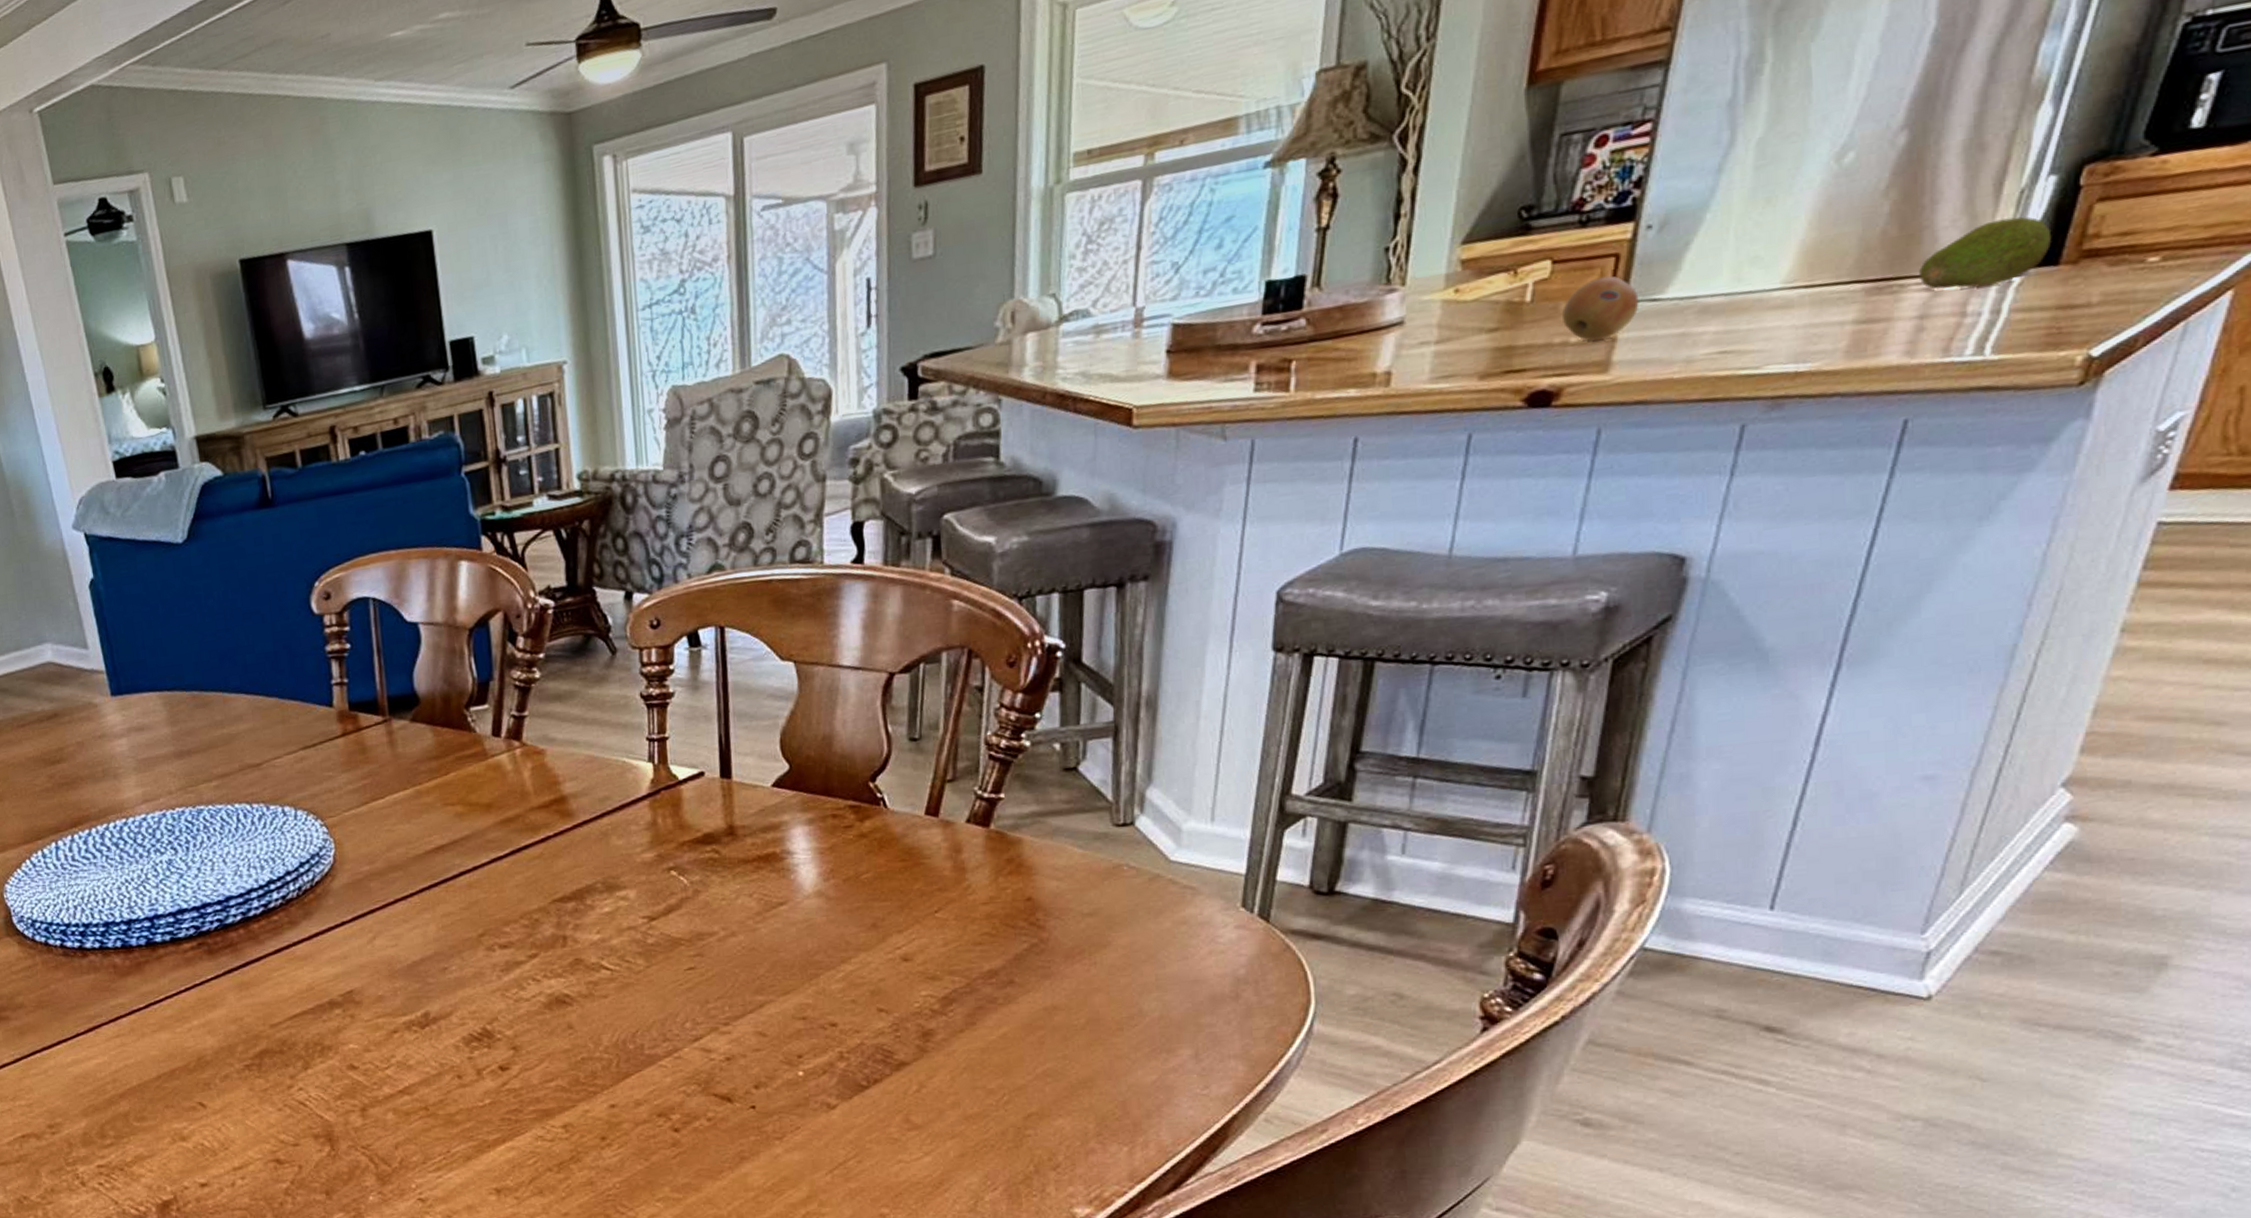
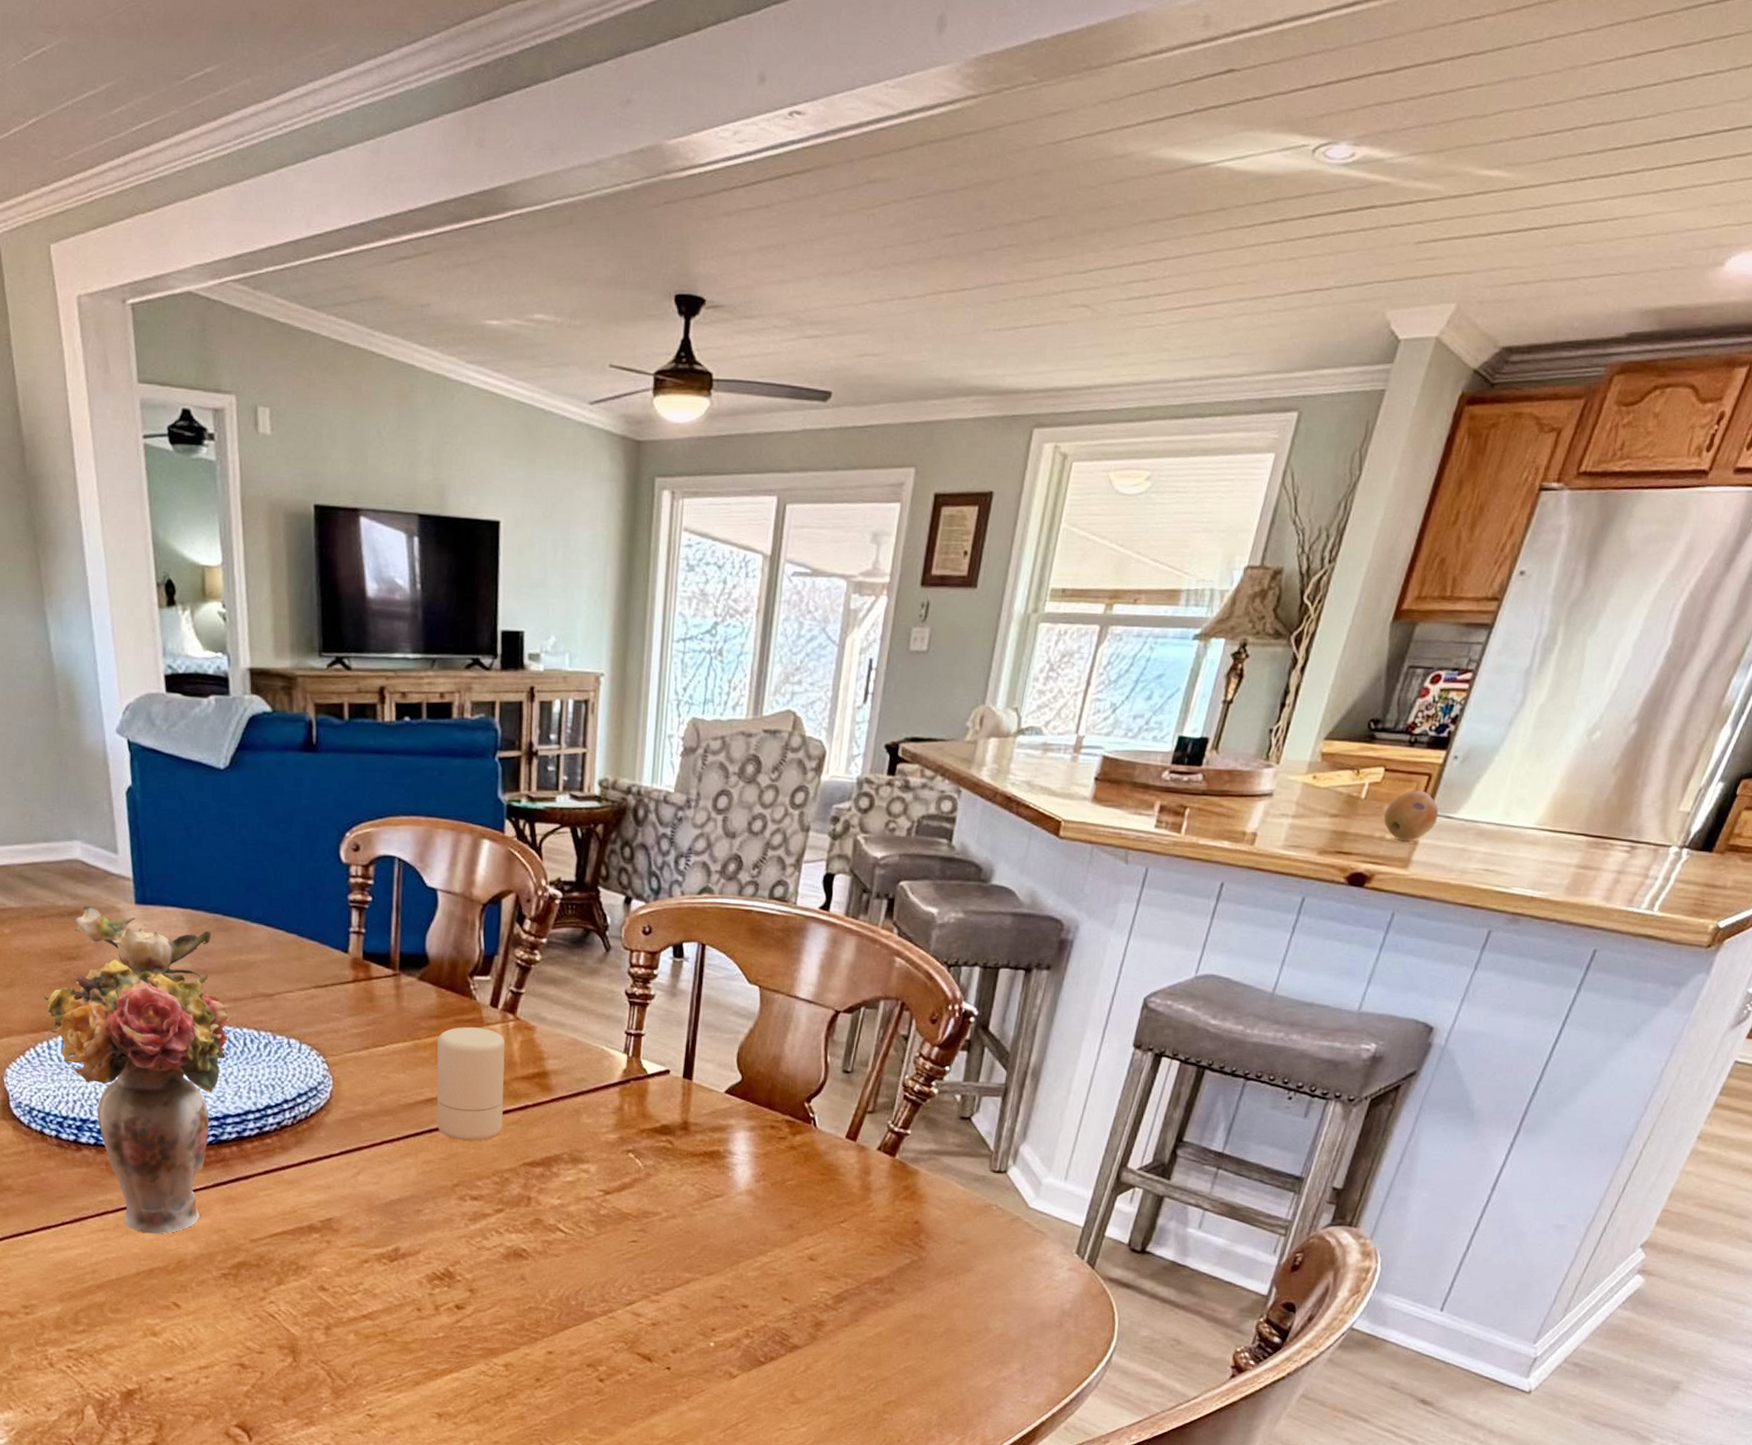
flower arrangement: none [32,706,221,1034] -> present [43,905,230,1234]
candle: none [439,760,524,886] -> present [436,1027,505,1141]
fruit: present [1919,216,2052,290] -> none [1624,808,1712,858]

